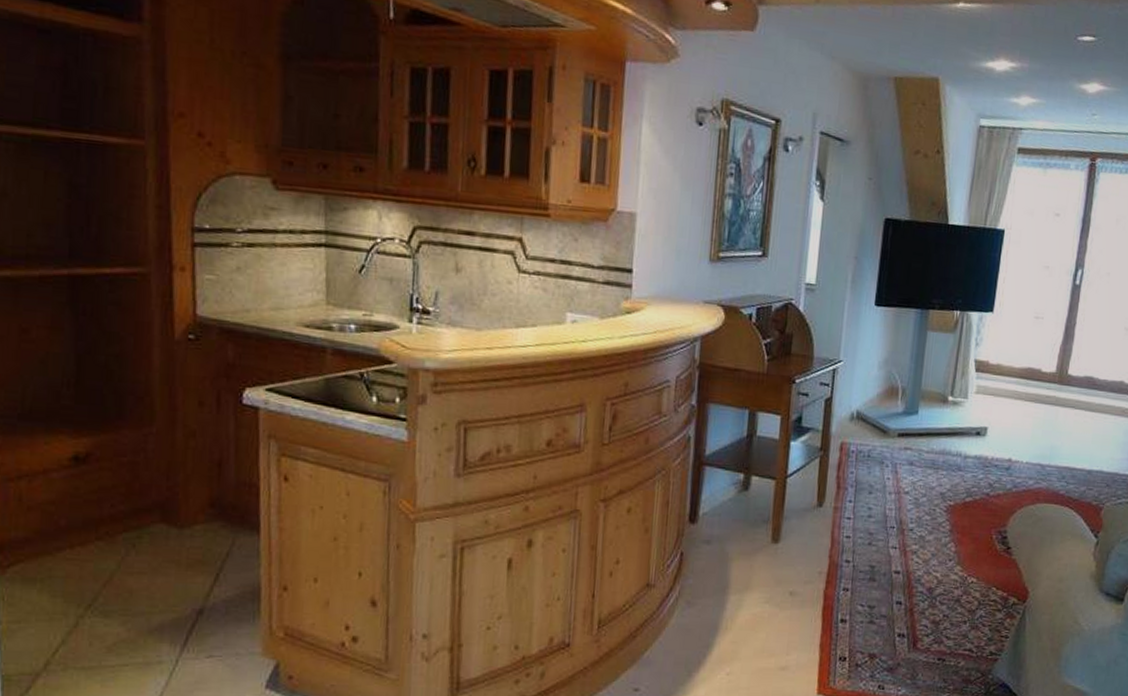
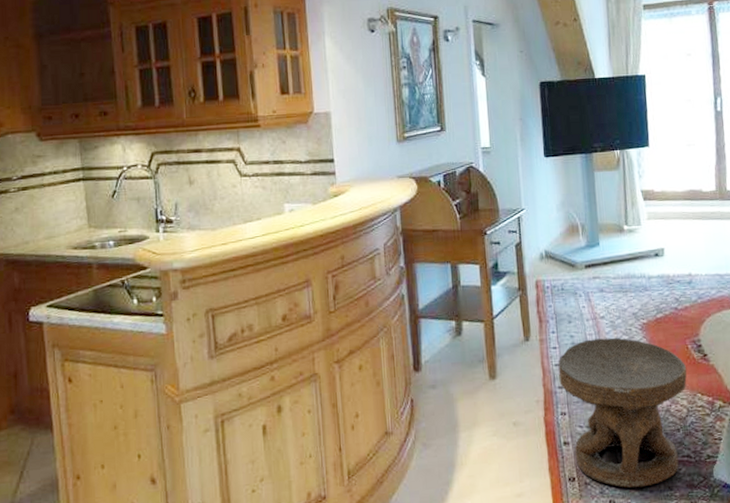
side table: none [847,514,987,676] -> present [558,337,688,488]

